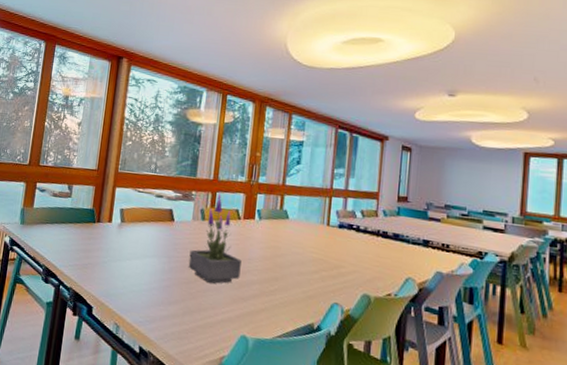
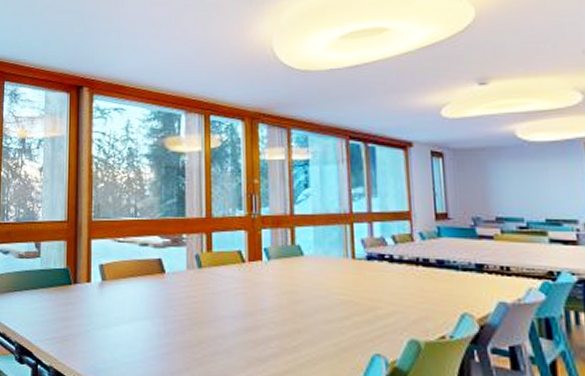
potted plant: present [188,192,242,284] -> none [188,231,253,346]

